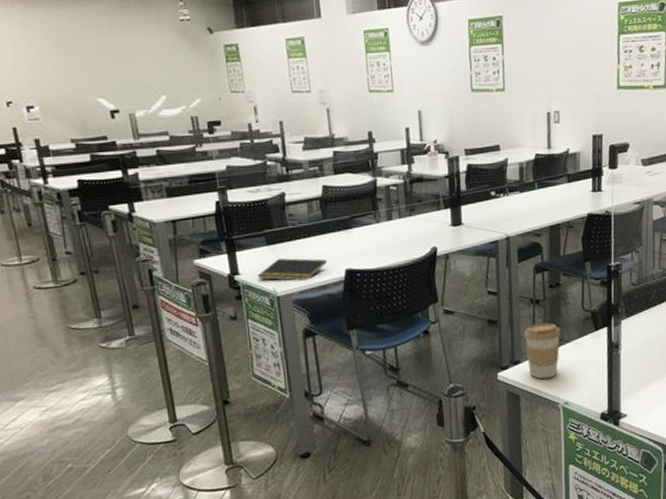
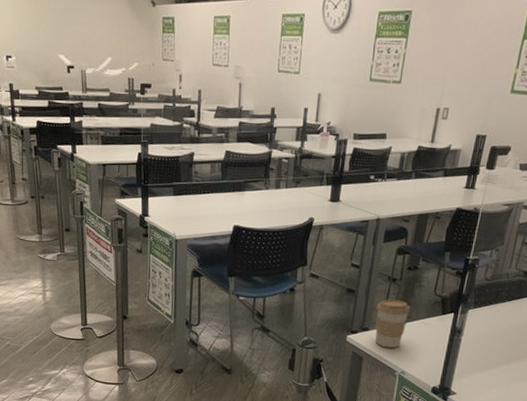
notepad: present [257,258,327,281] -> none [162,207,219,229]

